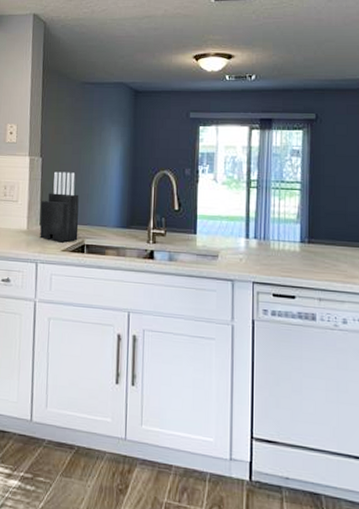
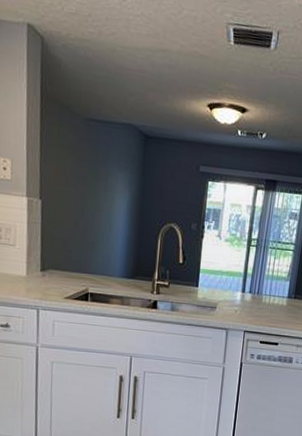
knife block: present [40,171,79,243] -> none [40,216,83,290]

